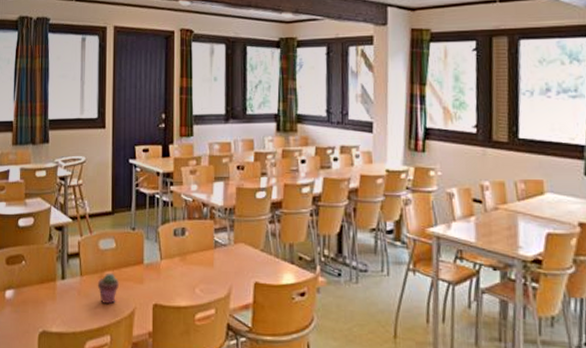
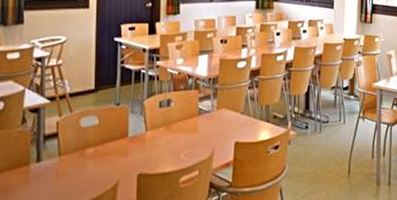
potted succulent: present [97,273,120,305] -> none [77,149,103,181]

